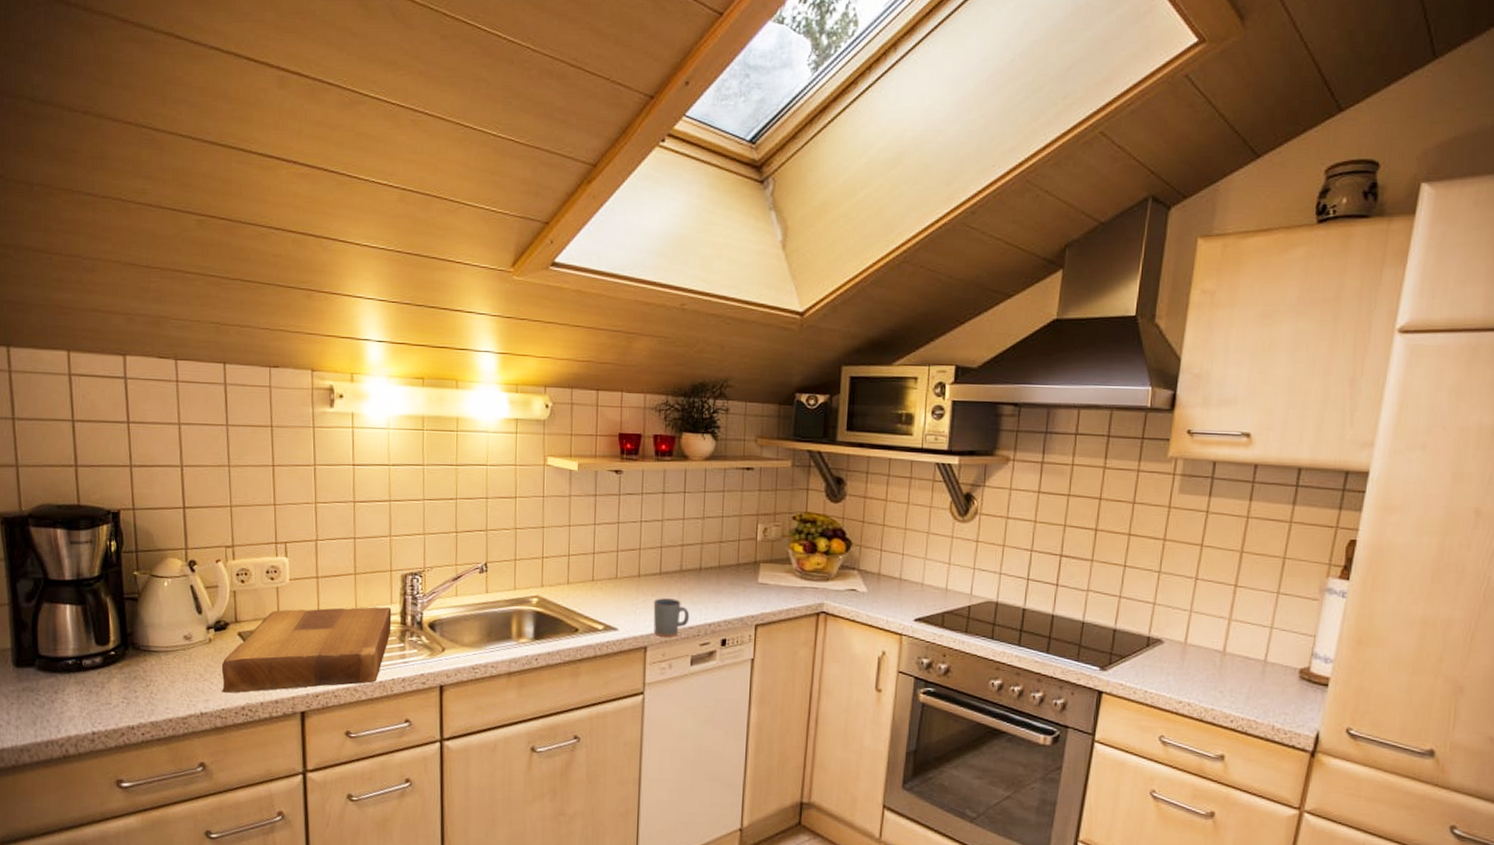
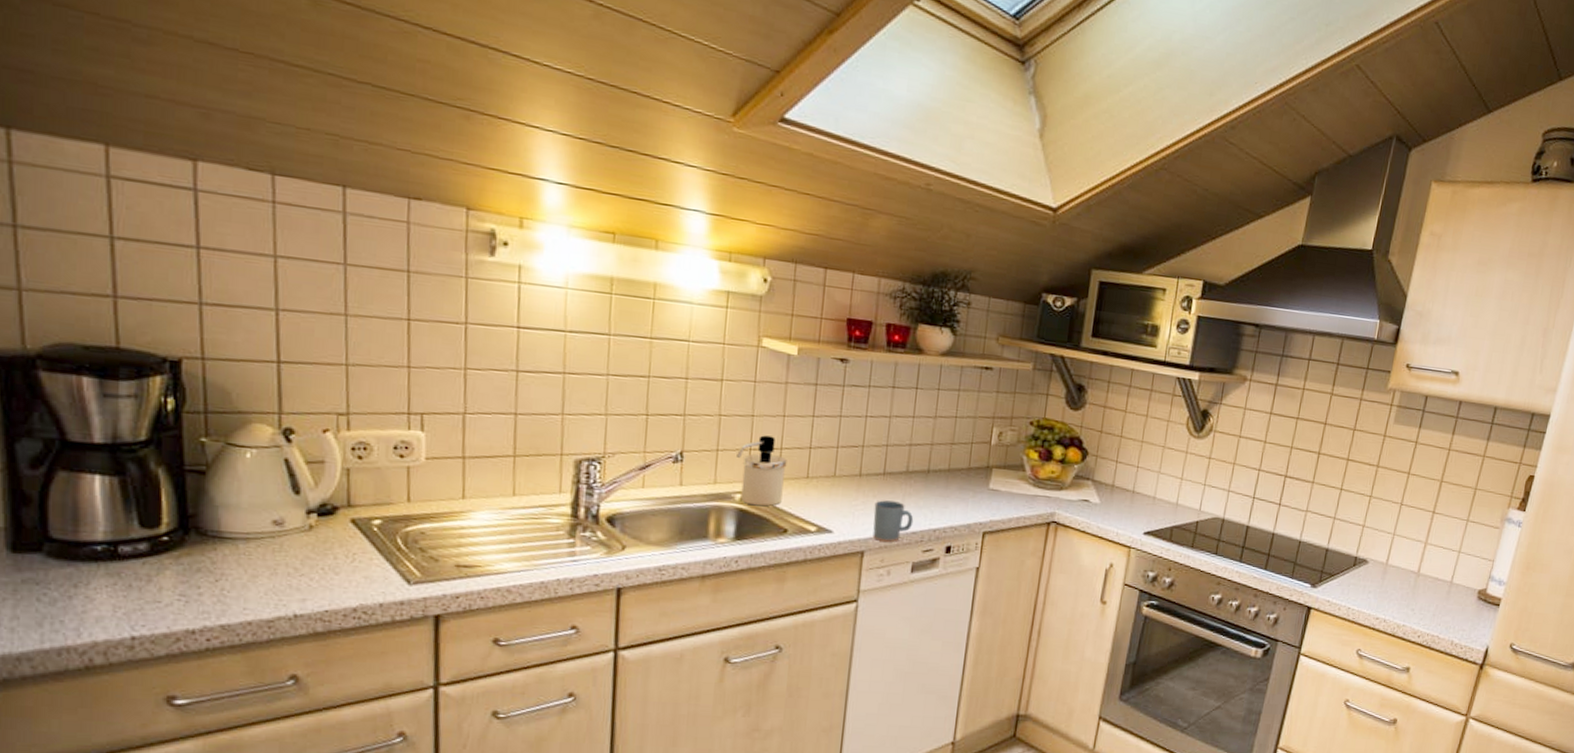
cutting board: present [221,607,392,693] -> none [325,494,561,592]
soap dispenser: none [532,544,575,609] -> present [737,435,787,507]

